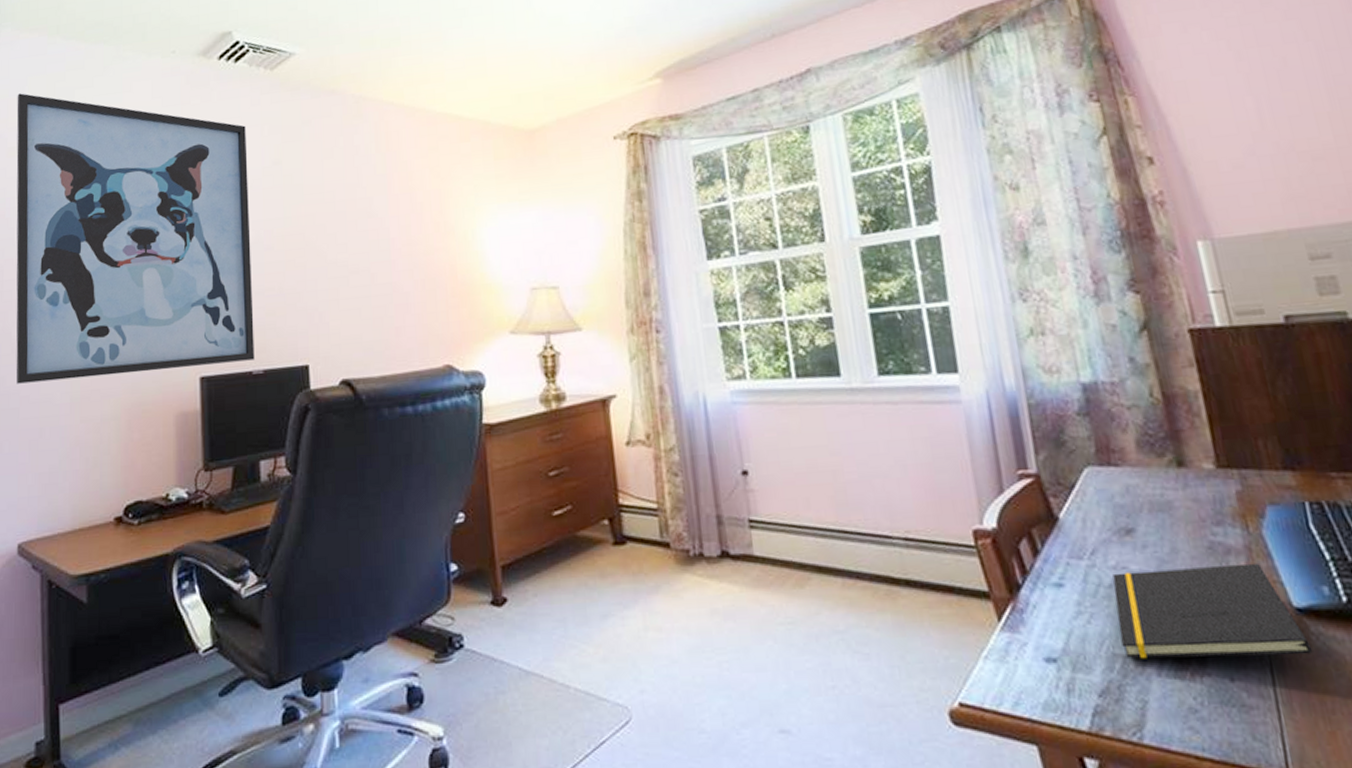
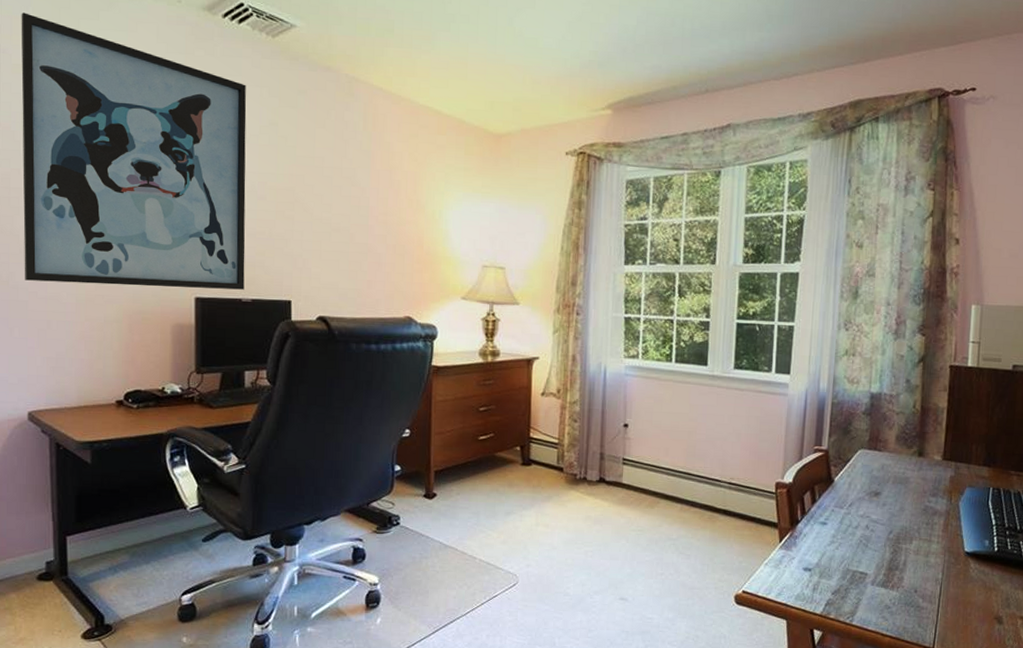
notepad: present [1112,563,1313,659] -> none [854,519,969,580]

